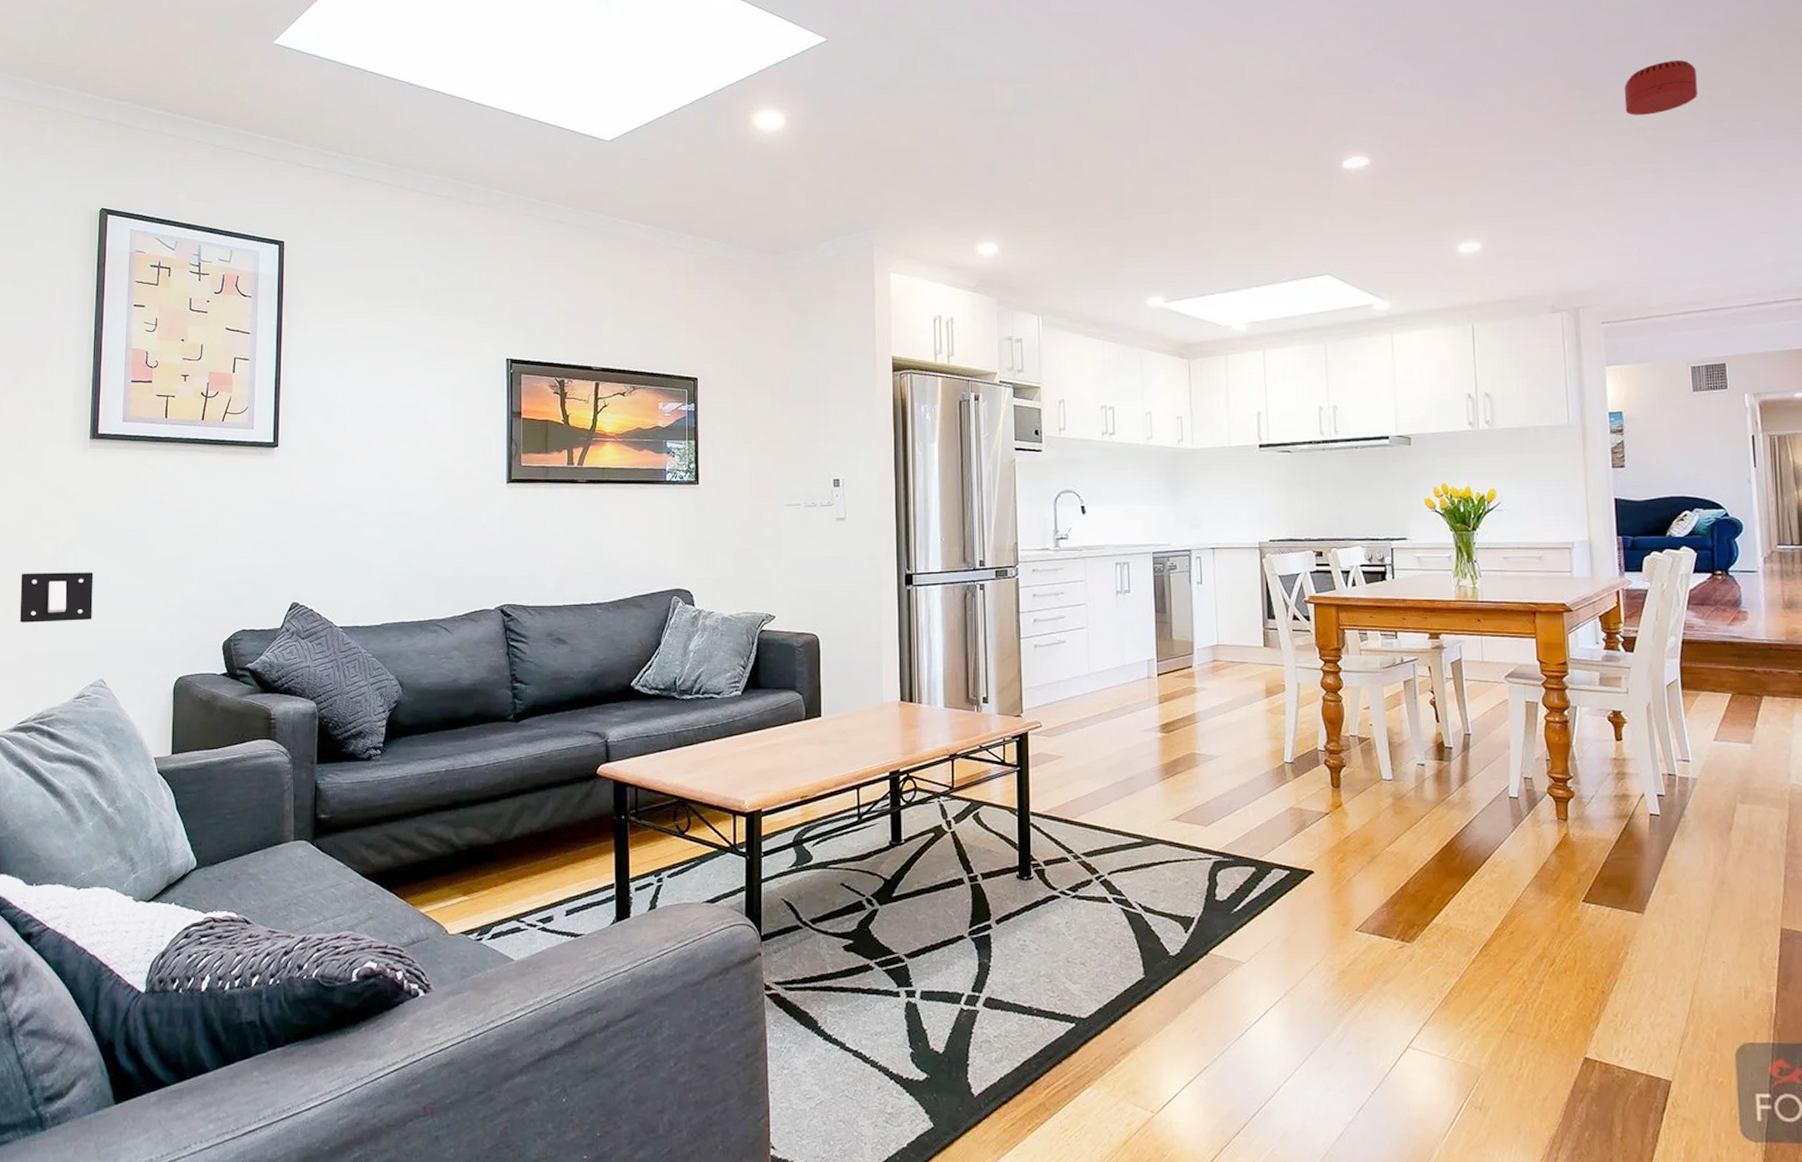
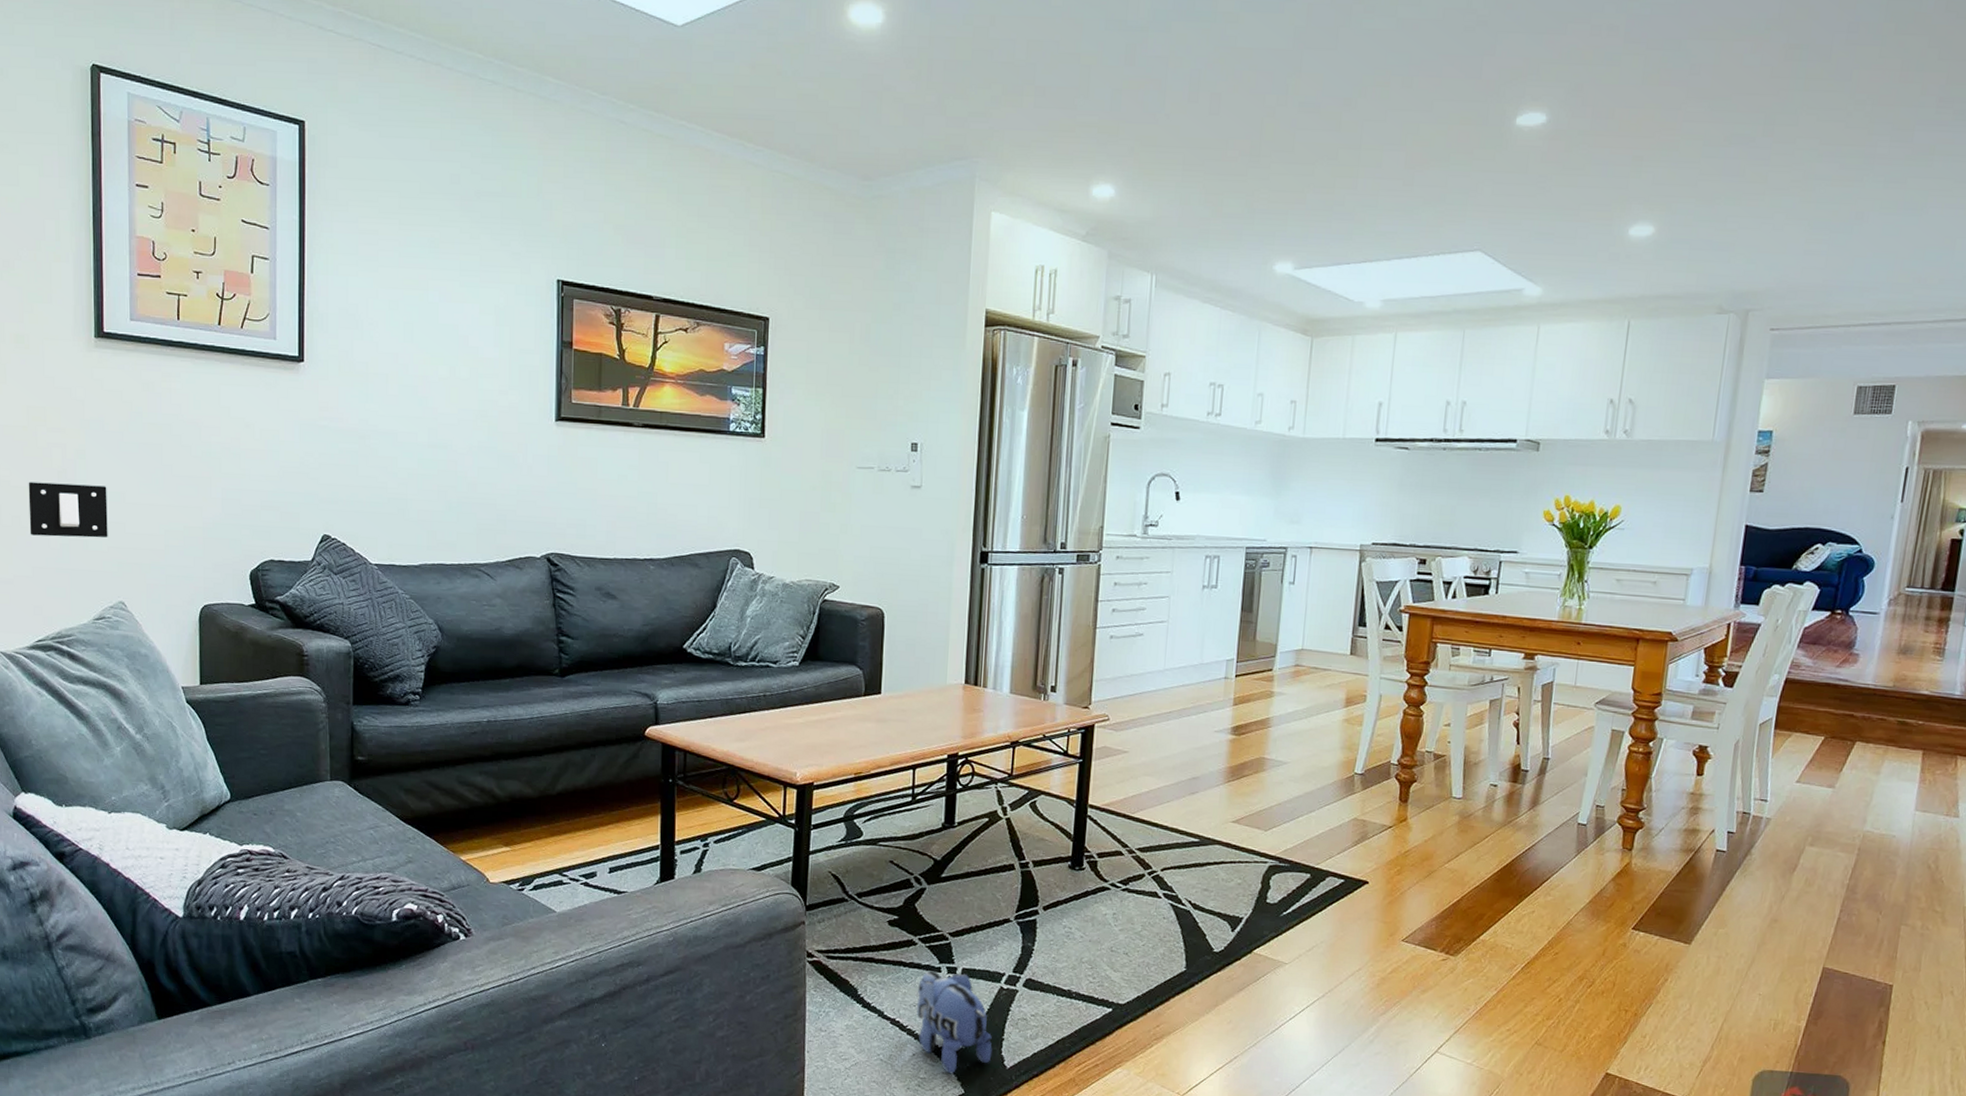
plush toy: none [878,996,958,1107] -> present [917,971,992,1074]
smoke detector: present [1624,60,1698,115] -> none [1847,22,1938,87]

